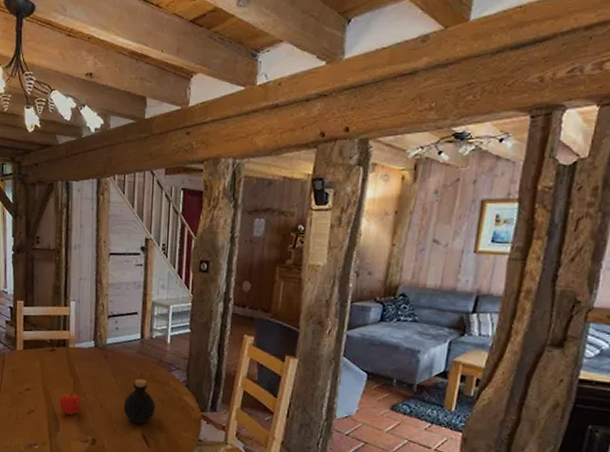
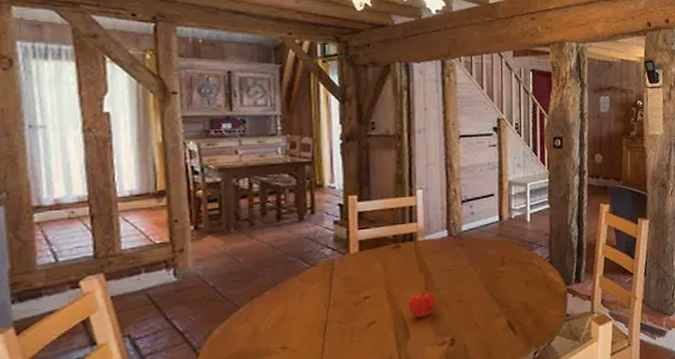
bottle: present [123,379,156,424] -> none [484,263,520,312]

